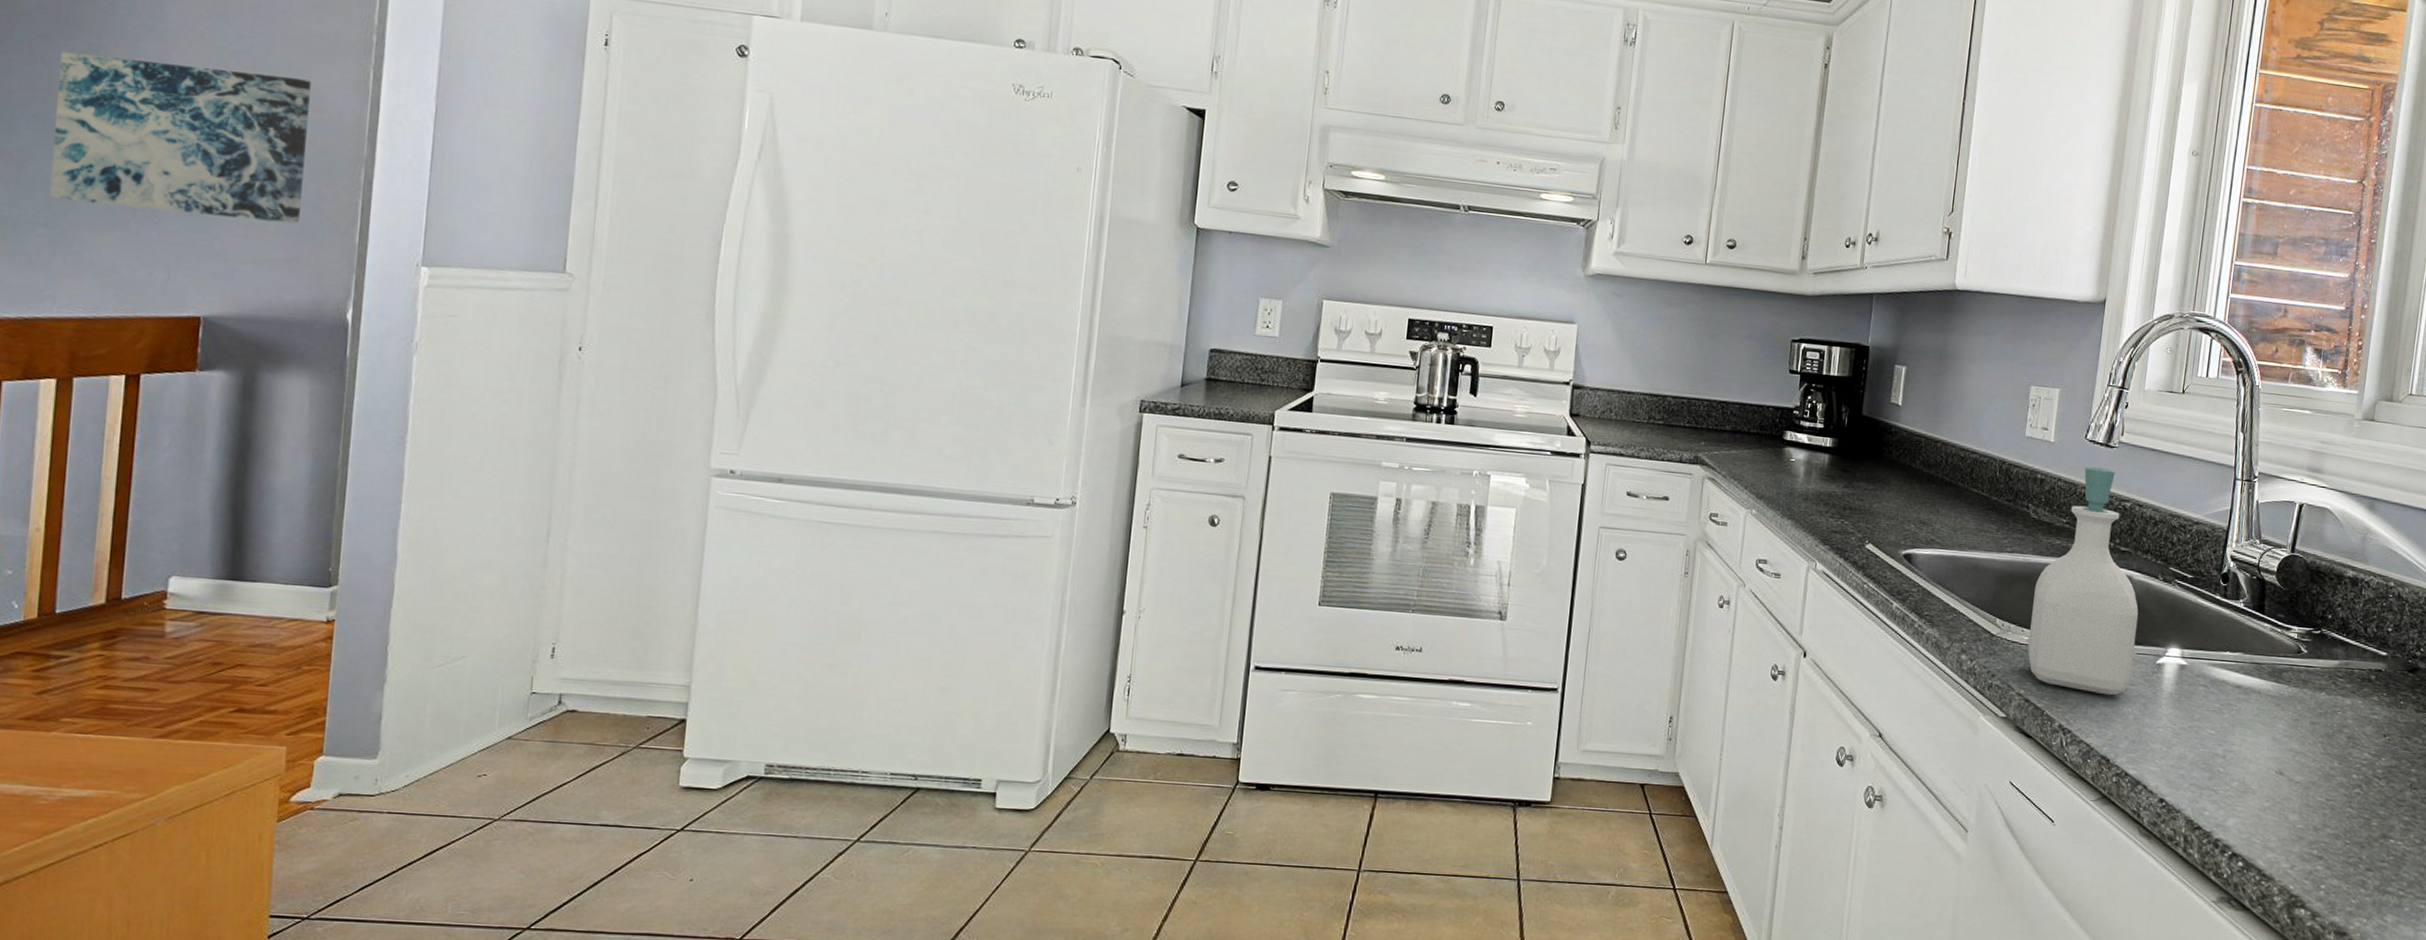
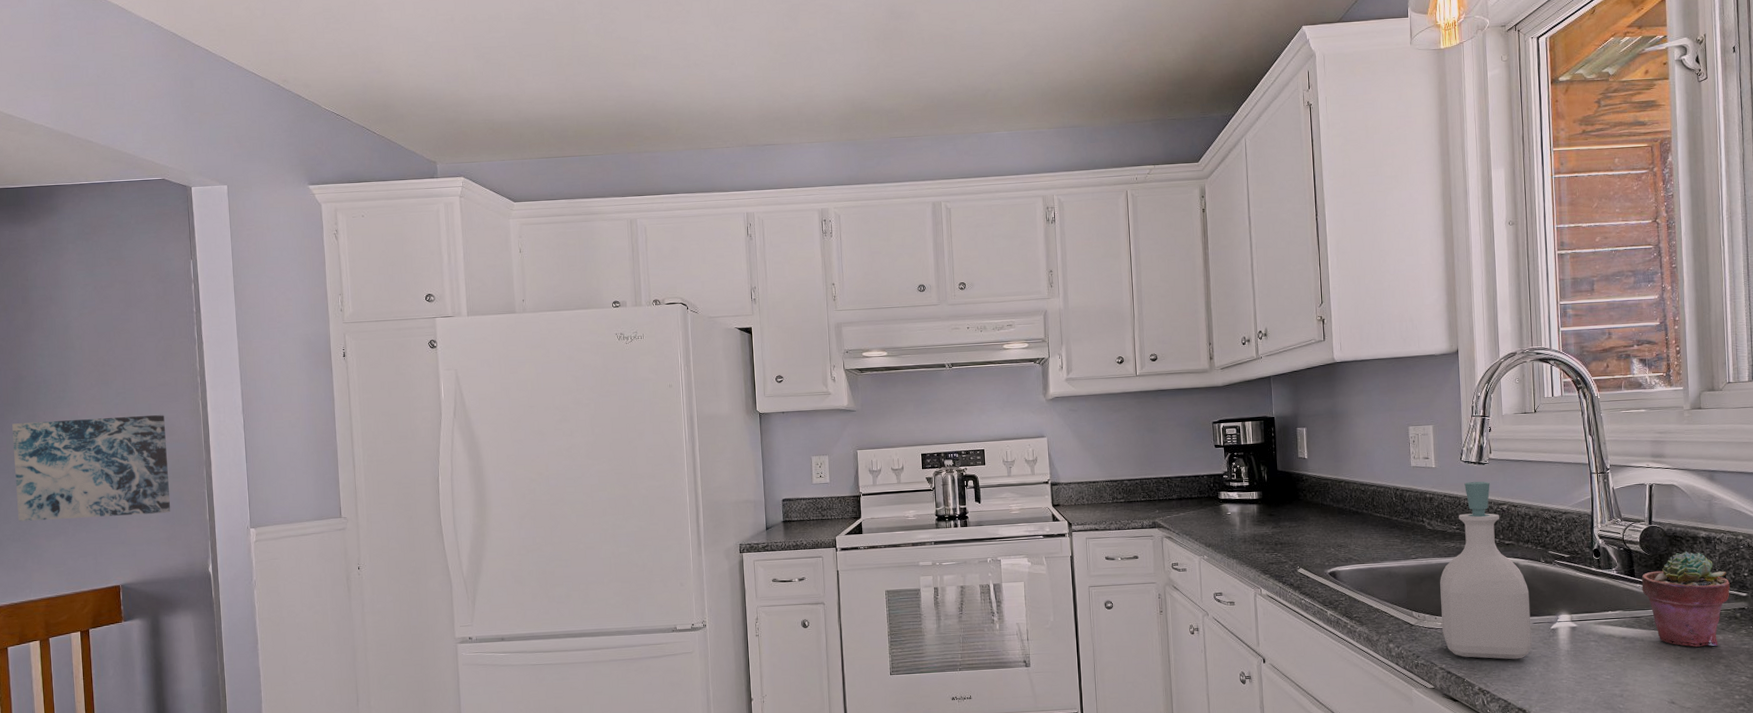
potted succulent: none [2269,591,2371,711] -> present [1641,551,1731,647]

